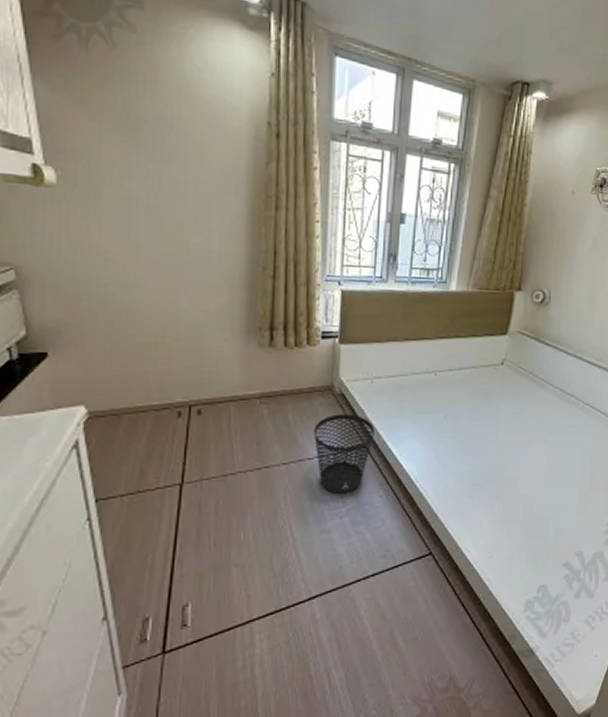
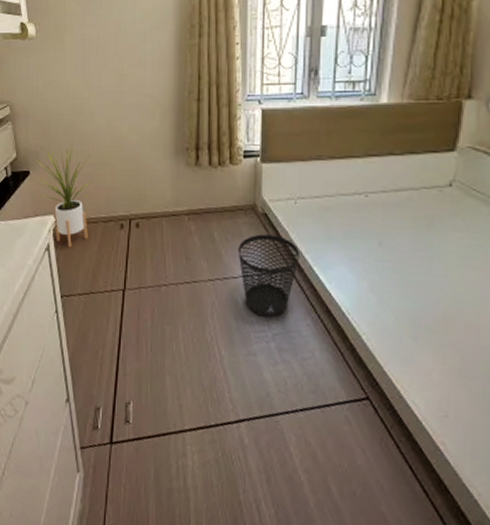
house plant: none [55,322,141,443] -> present [35,145,93,248]

